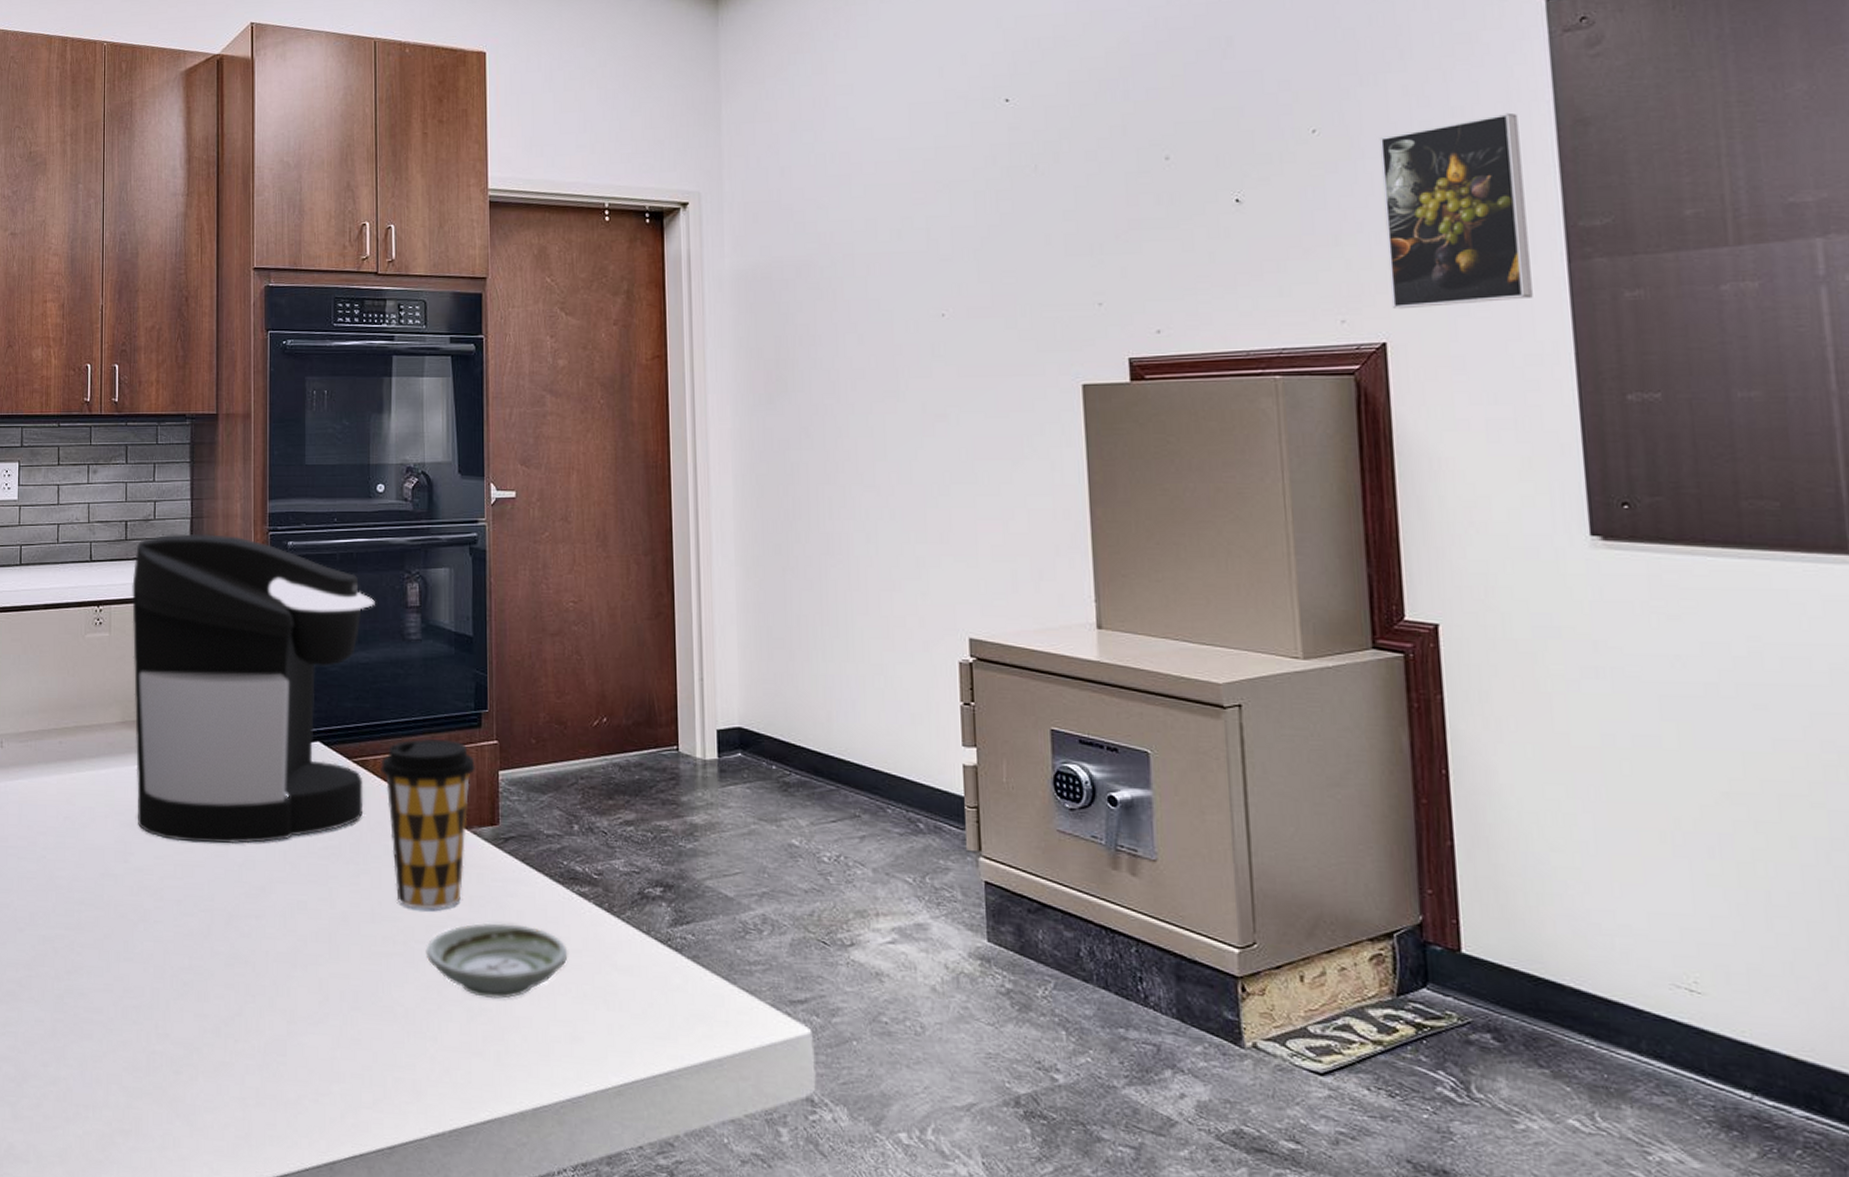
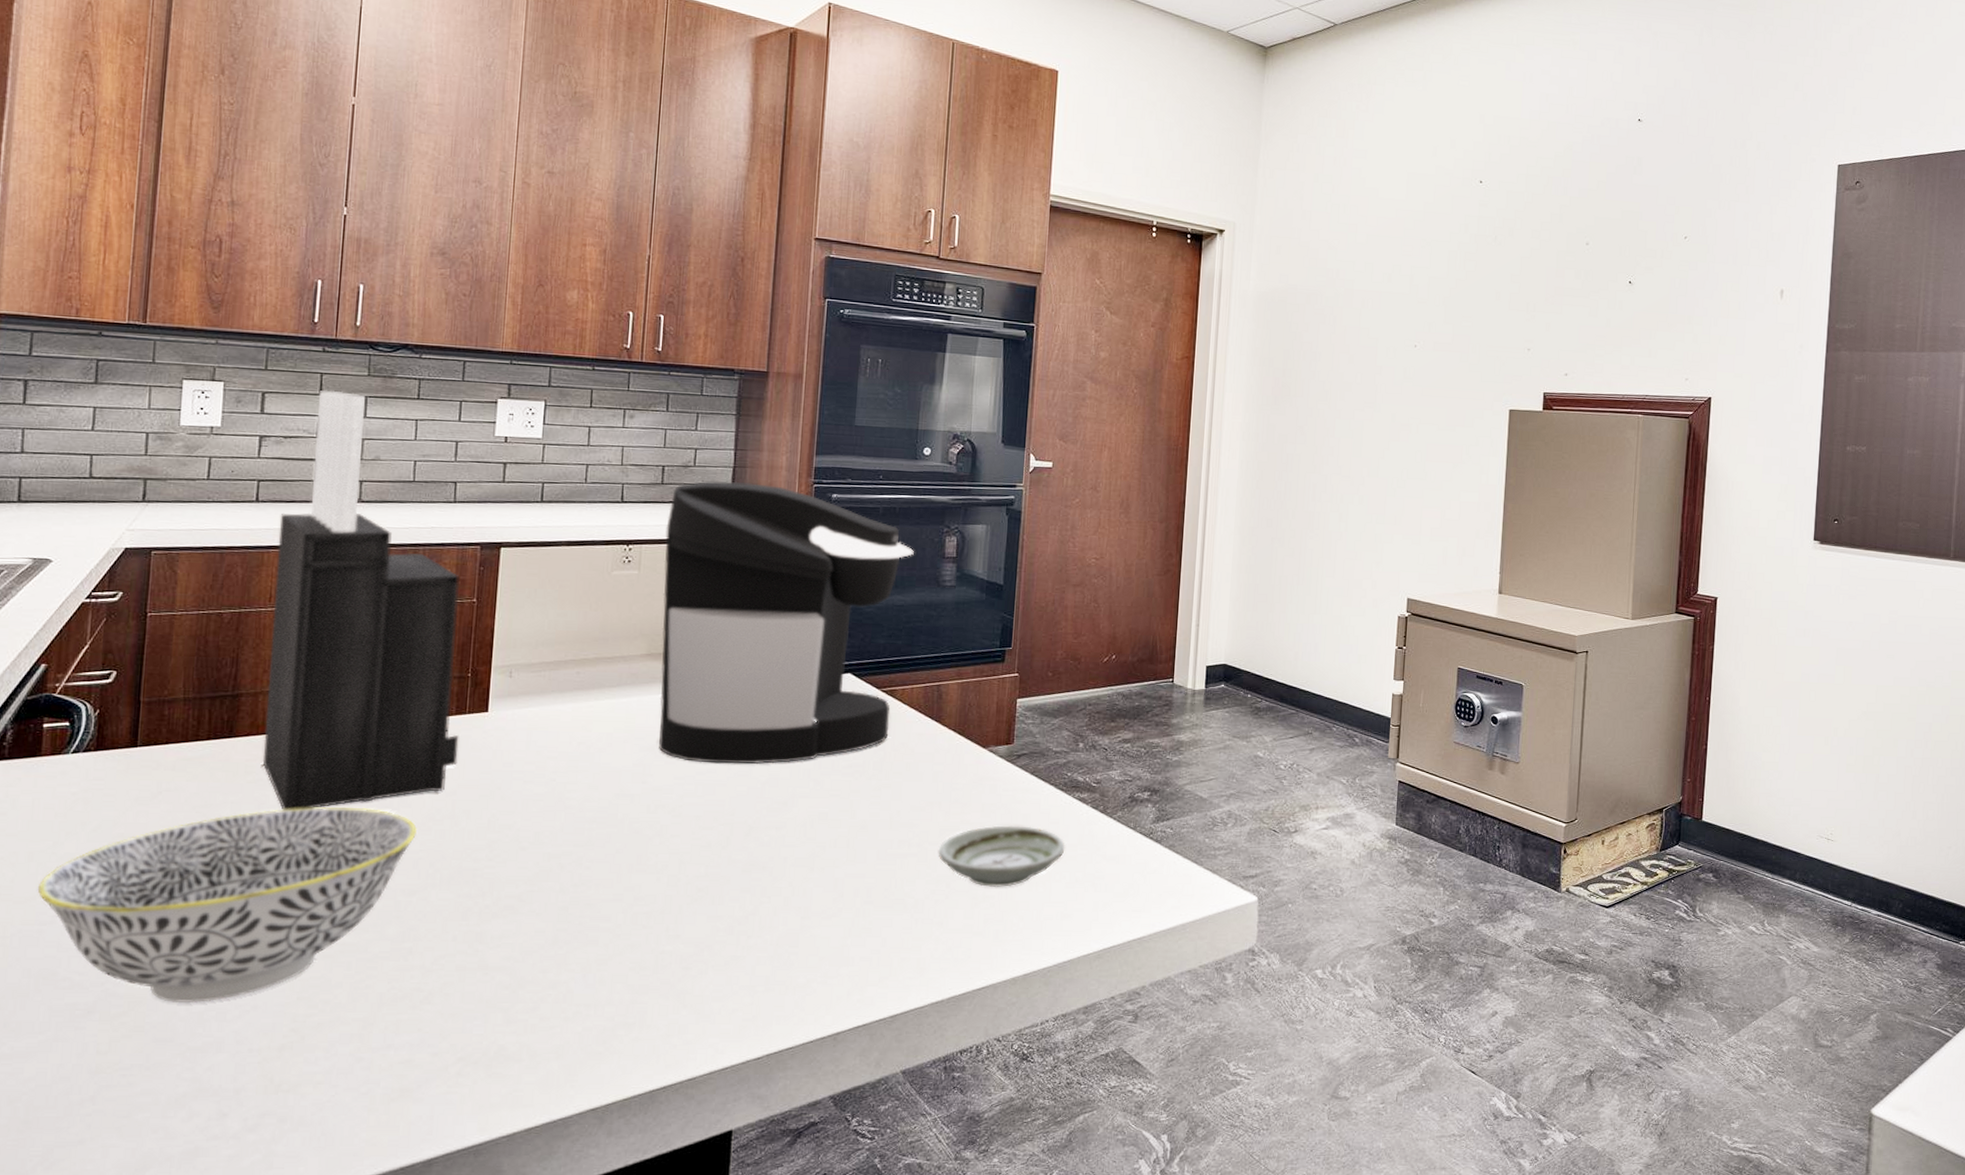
coffee cup: present [380,739,475,910] -> none [908,672,996,817]
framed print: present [1379,112,1533,310] -> none [1718,242,1811,375]

